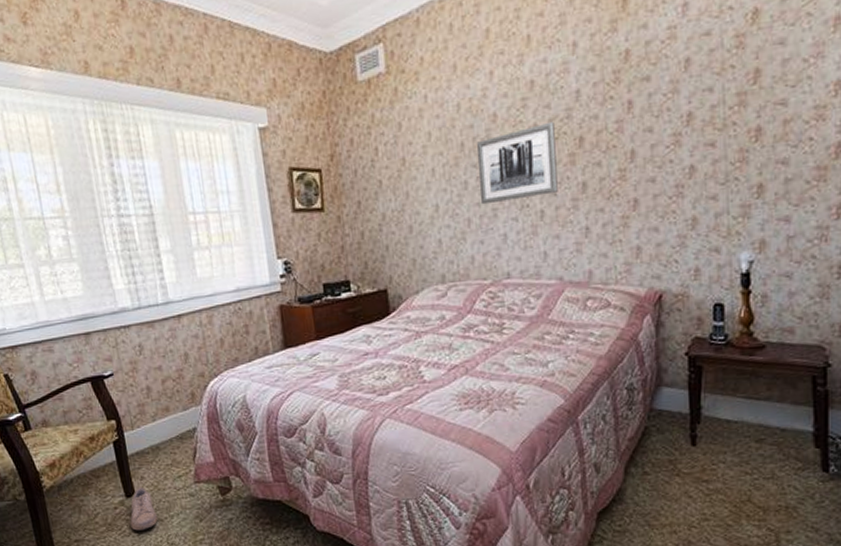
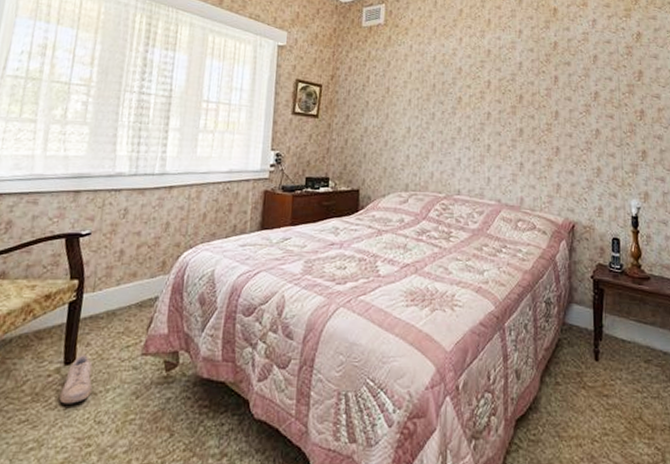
wall art: present [476,121,558,205] -> none [443,80,503,134]

